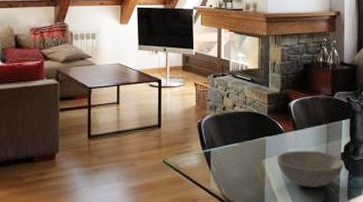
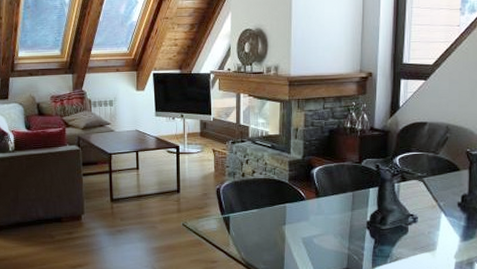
bowl: present [276,150,344,188] -> none [297,218,370,254]

